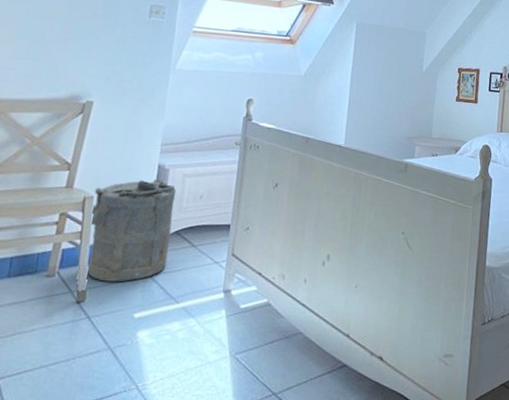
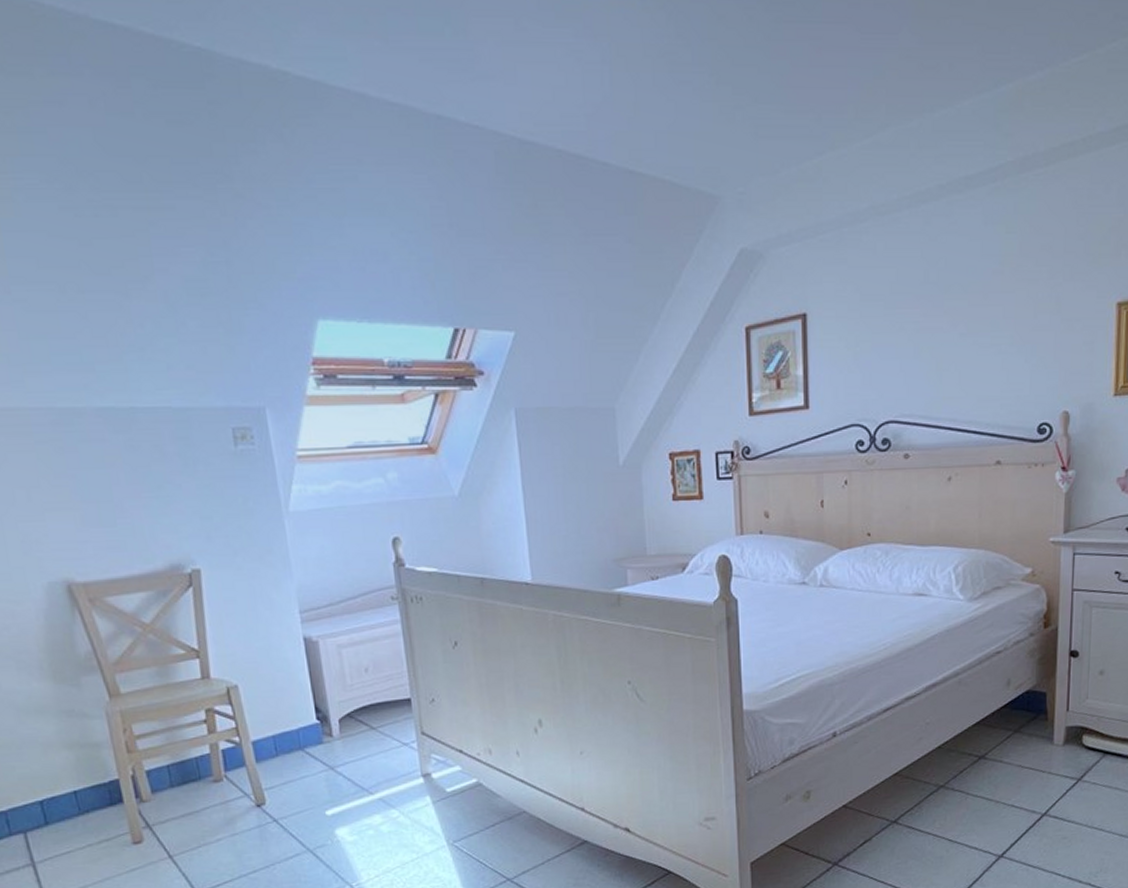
laundry hamper: present [87,178,177,282] -> none [237,654,347,780]

